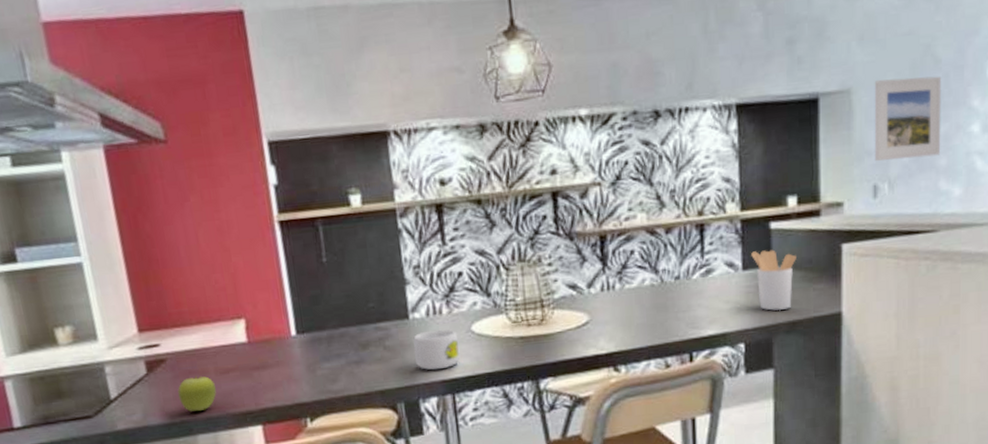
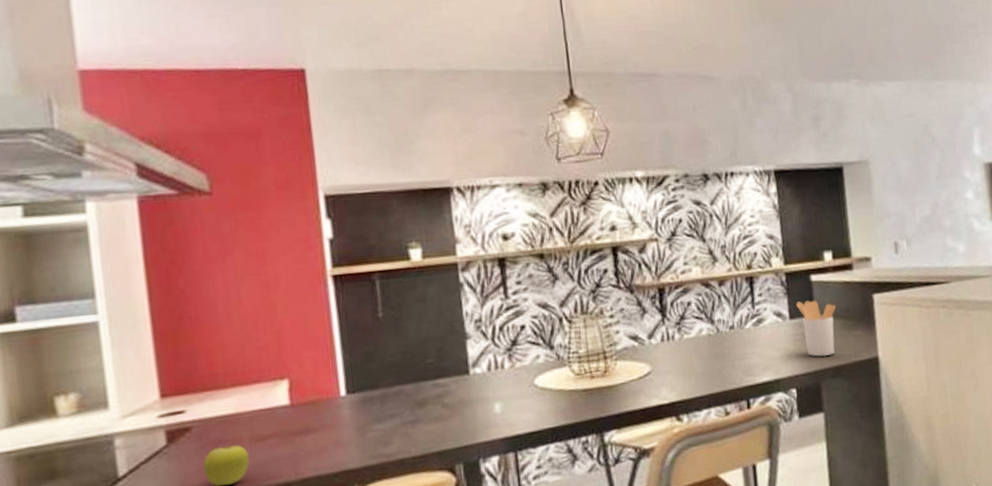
mug: present [413,329,460,370] -> none [474,384,523,428]
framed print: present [874,75,942,161] -> none [886,151,945,222]

